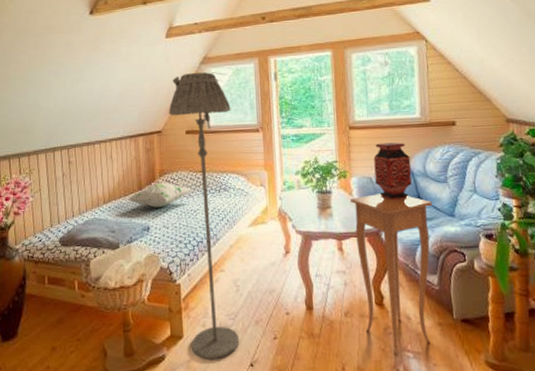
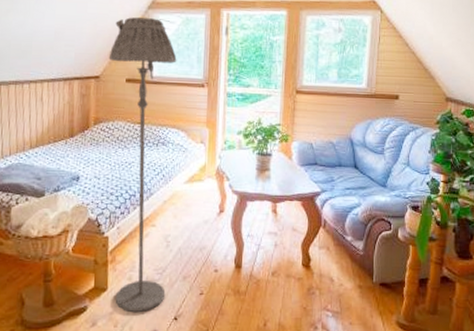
decorative pillow: present [128,182,193,208] -> none [57,131,129,157]
side table: present [350,194,432,355] -> none [289,160,367,314]
vase: present [373,142,412,201] -> none [316,110,352,168]

